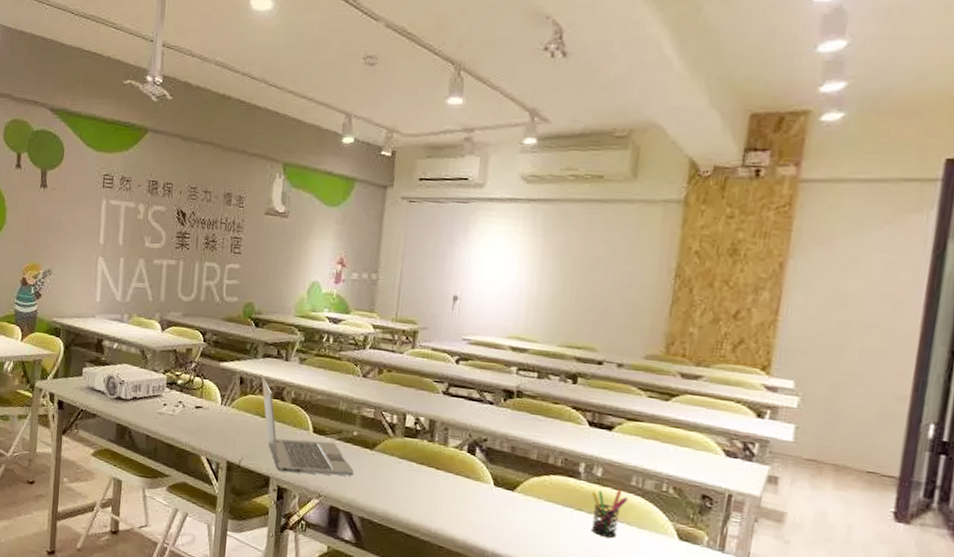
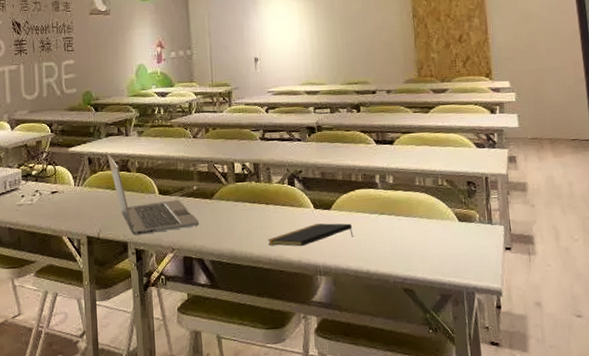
notepad: none [430,503,537,529] -> present [268,223,354,247]
pen holder: present [592,489,628,538] -> none [389,190,416,232]

